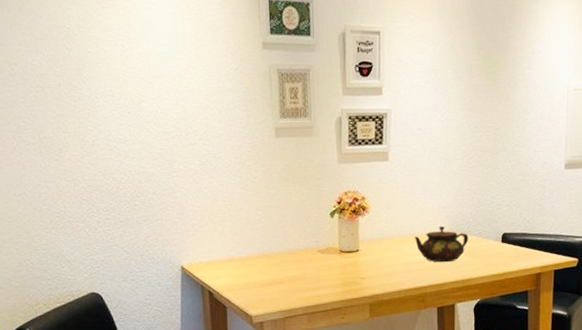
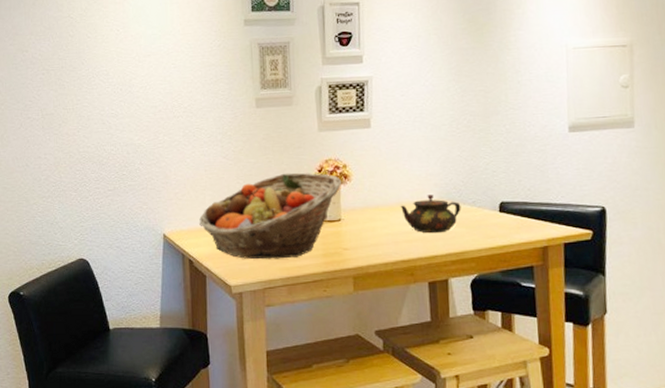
fruit basket: none [218,204,360,290] -> present [199,172,341,260]

